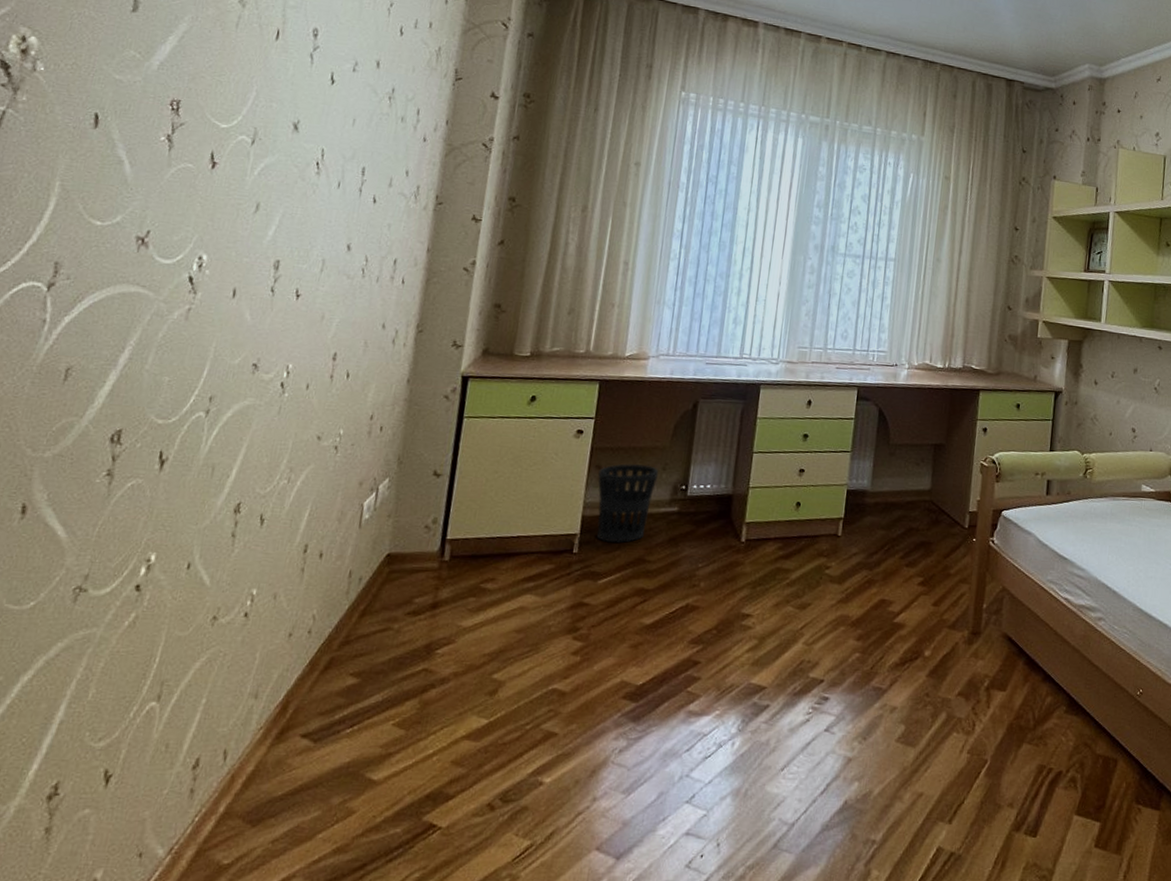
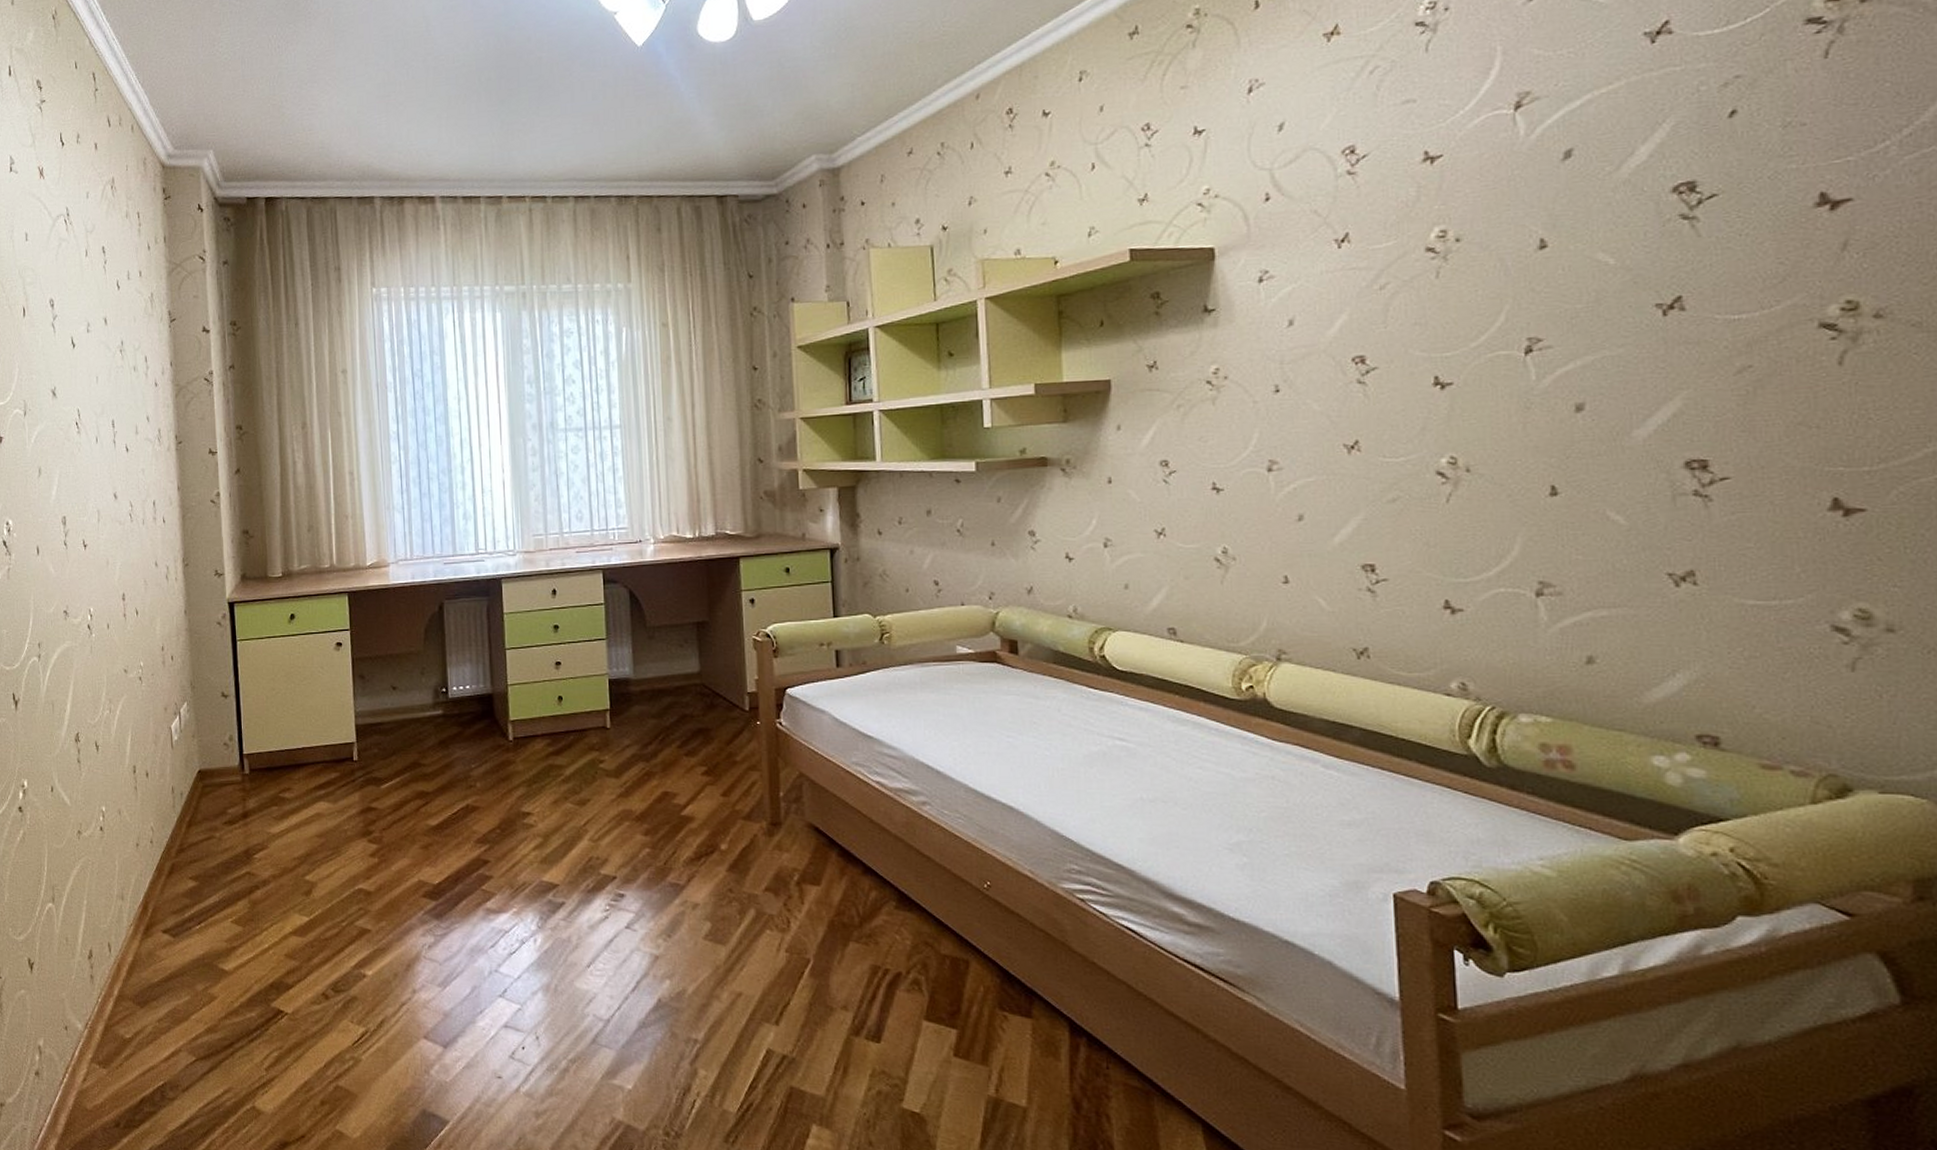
wastebasket: present [597,464,658,544] -> none [363,671,417,749]

